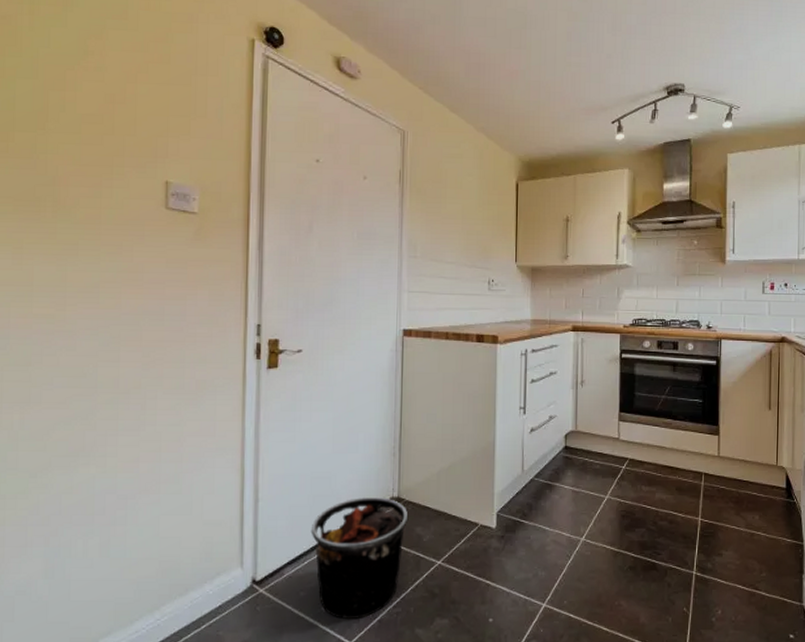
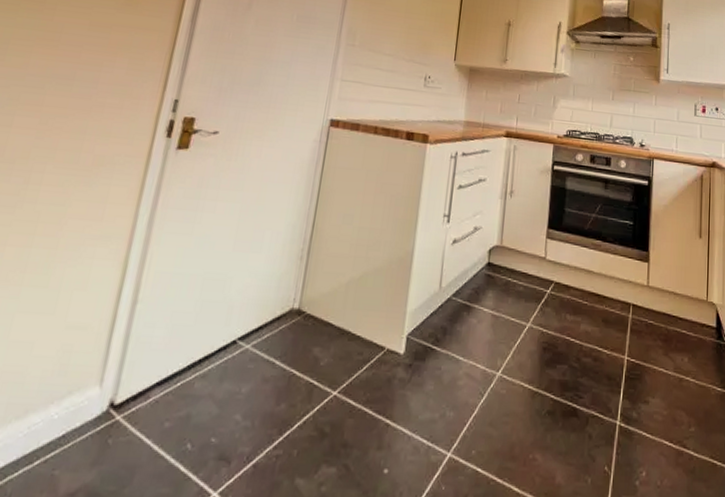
trash bin: present [311,497,409,619] -> none [186,306,308,461]

